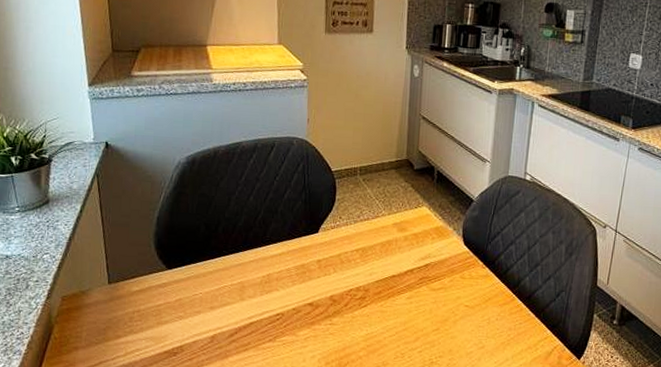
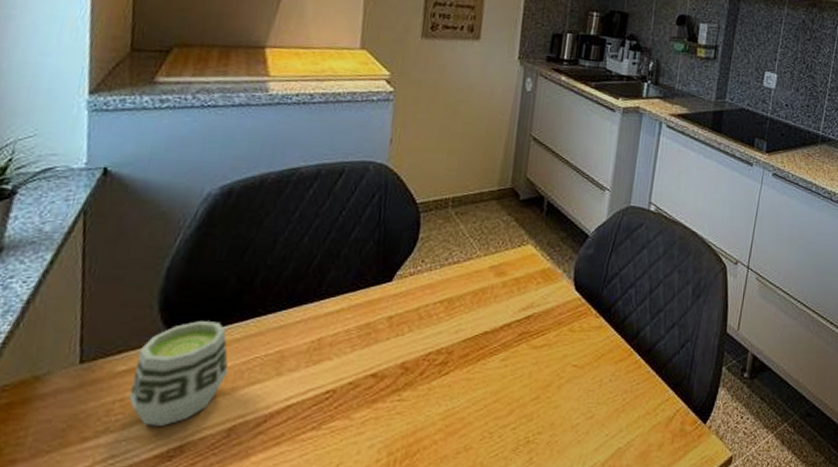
cup: none [143,257,207,331] -> present [129,321,229,426]

